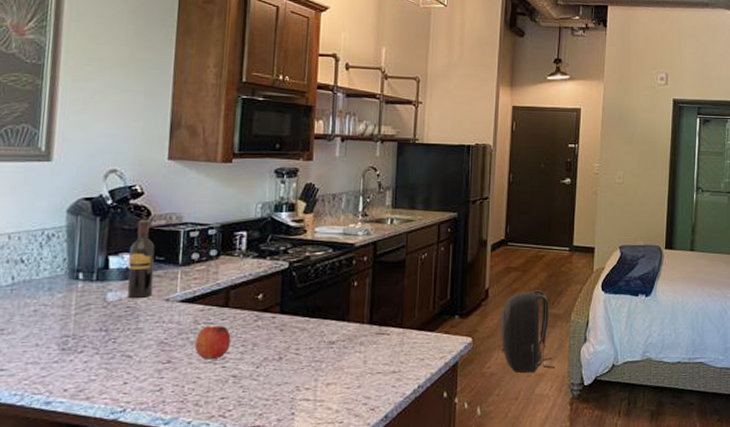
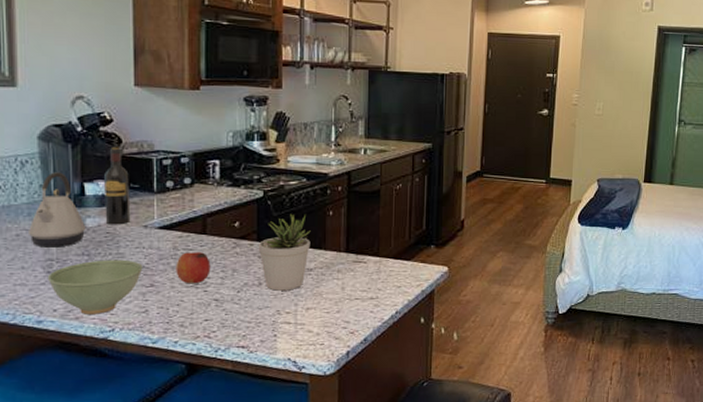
kettle: none [47,245,107,323] -> present [29,172,87,248]
bowl: none [61,335,162,394] -> present [47,259,143,314]
potted plant: none [280,285,335,366] -> present [258,214,311,291]
backpack: present [501,289,555,373] -> none [477,220,530,301]

